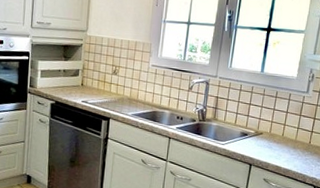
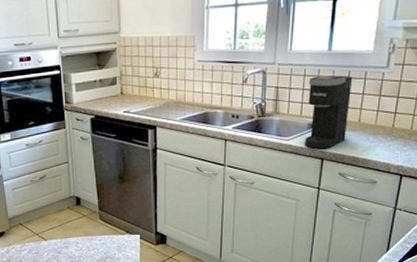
coffee maker: none [237,92,279,156] -> present [305,75,353,149]

